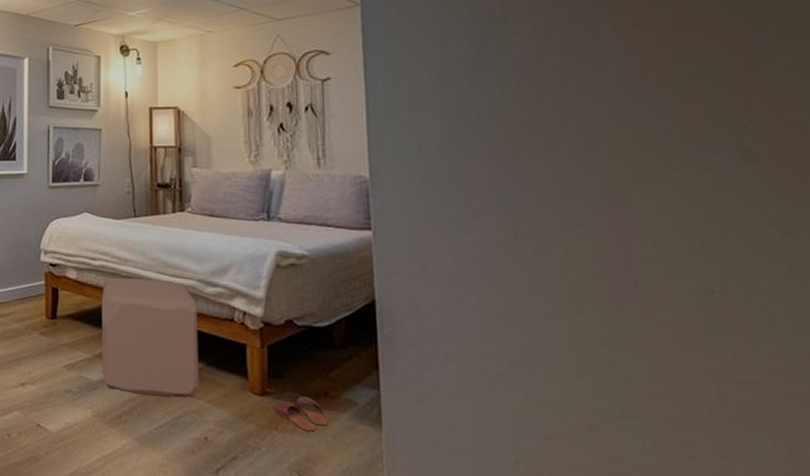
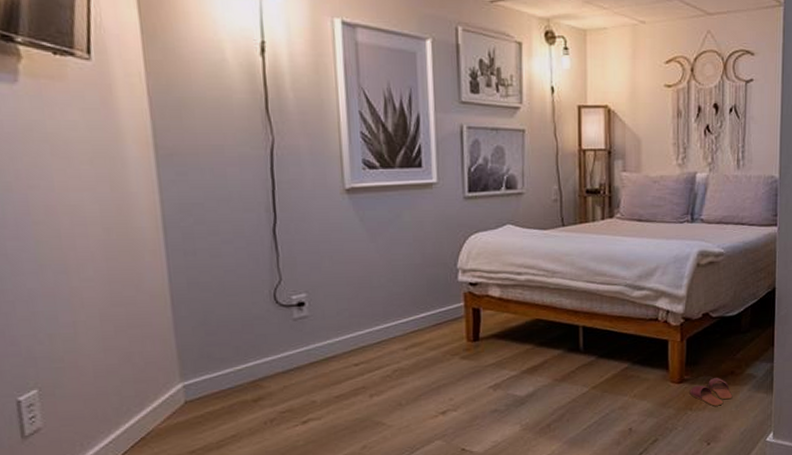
pouf: present [101,277,199,398] -> none [528,288,625,401]

